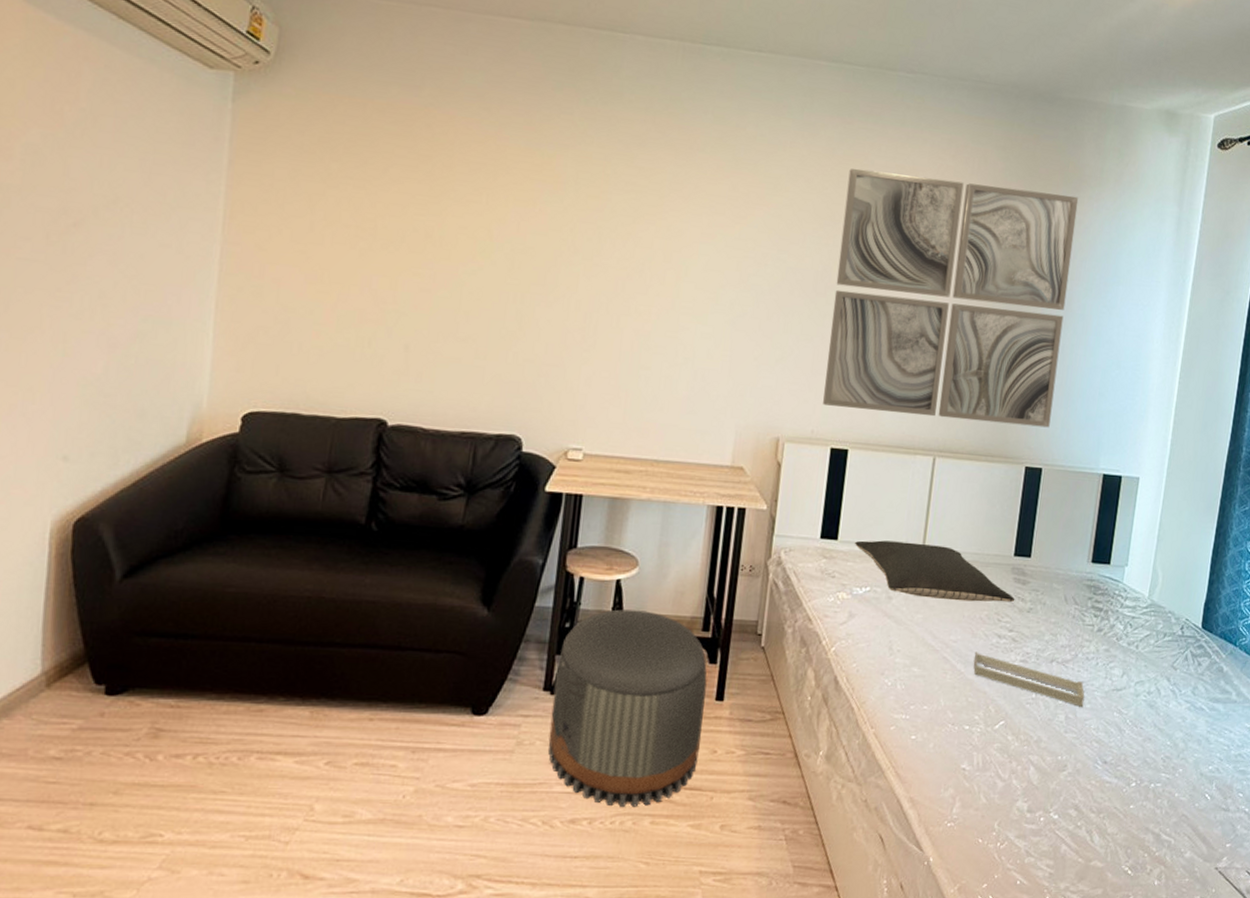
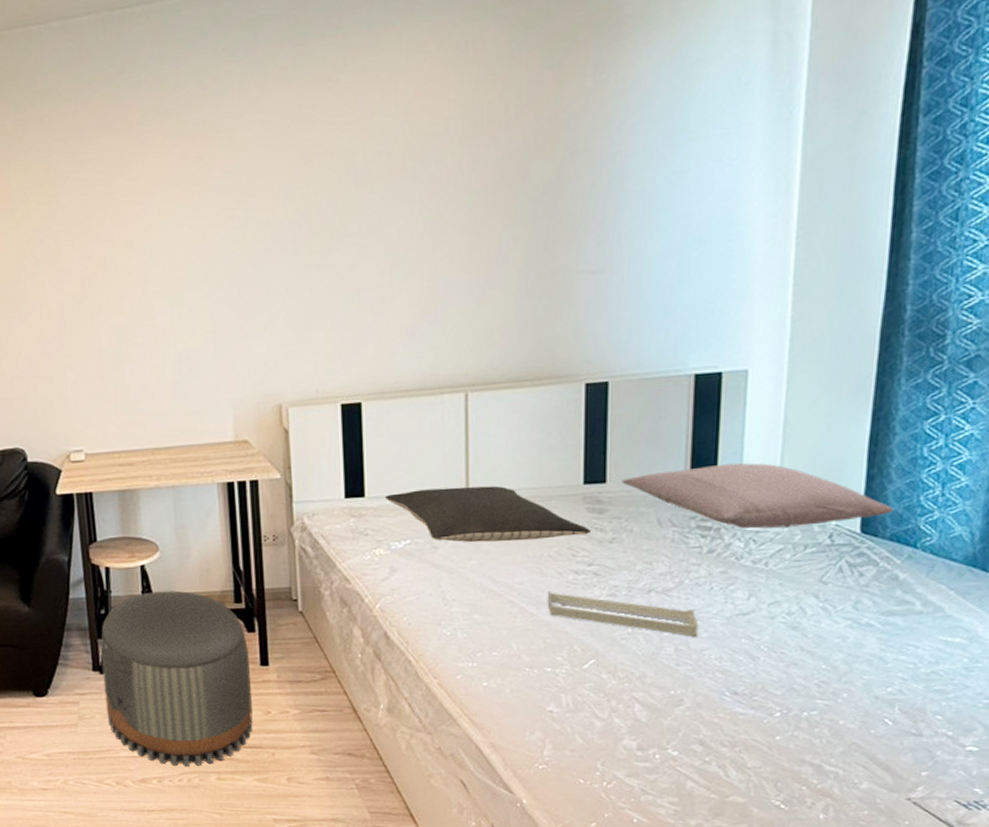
wall art: present [823,168,1079,428] -> none [312,46,619,361]
pillow: none [1042,554,1224,617] -> present [622,462,893,529]

